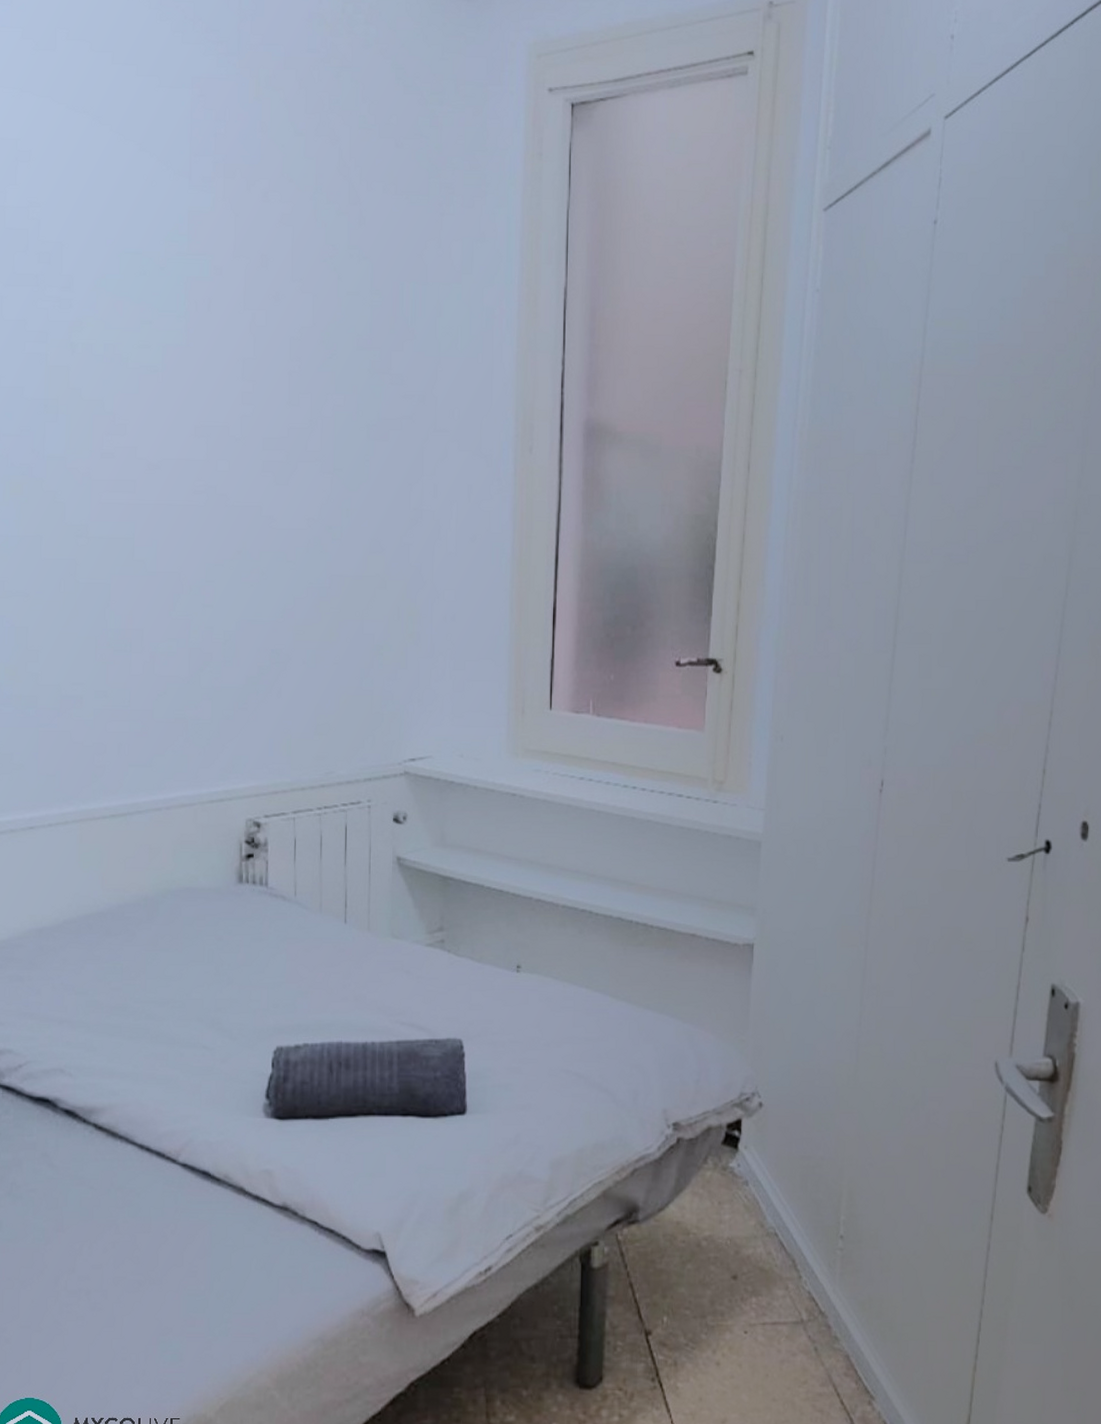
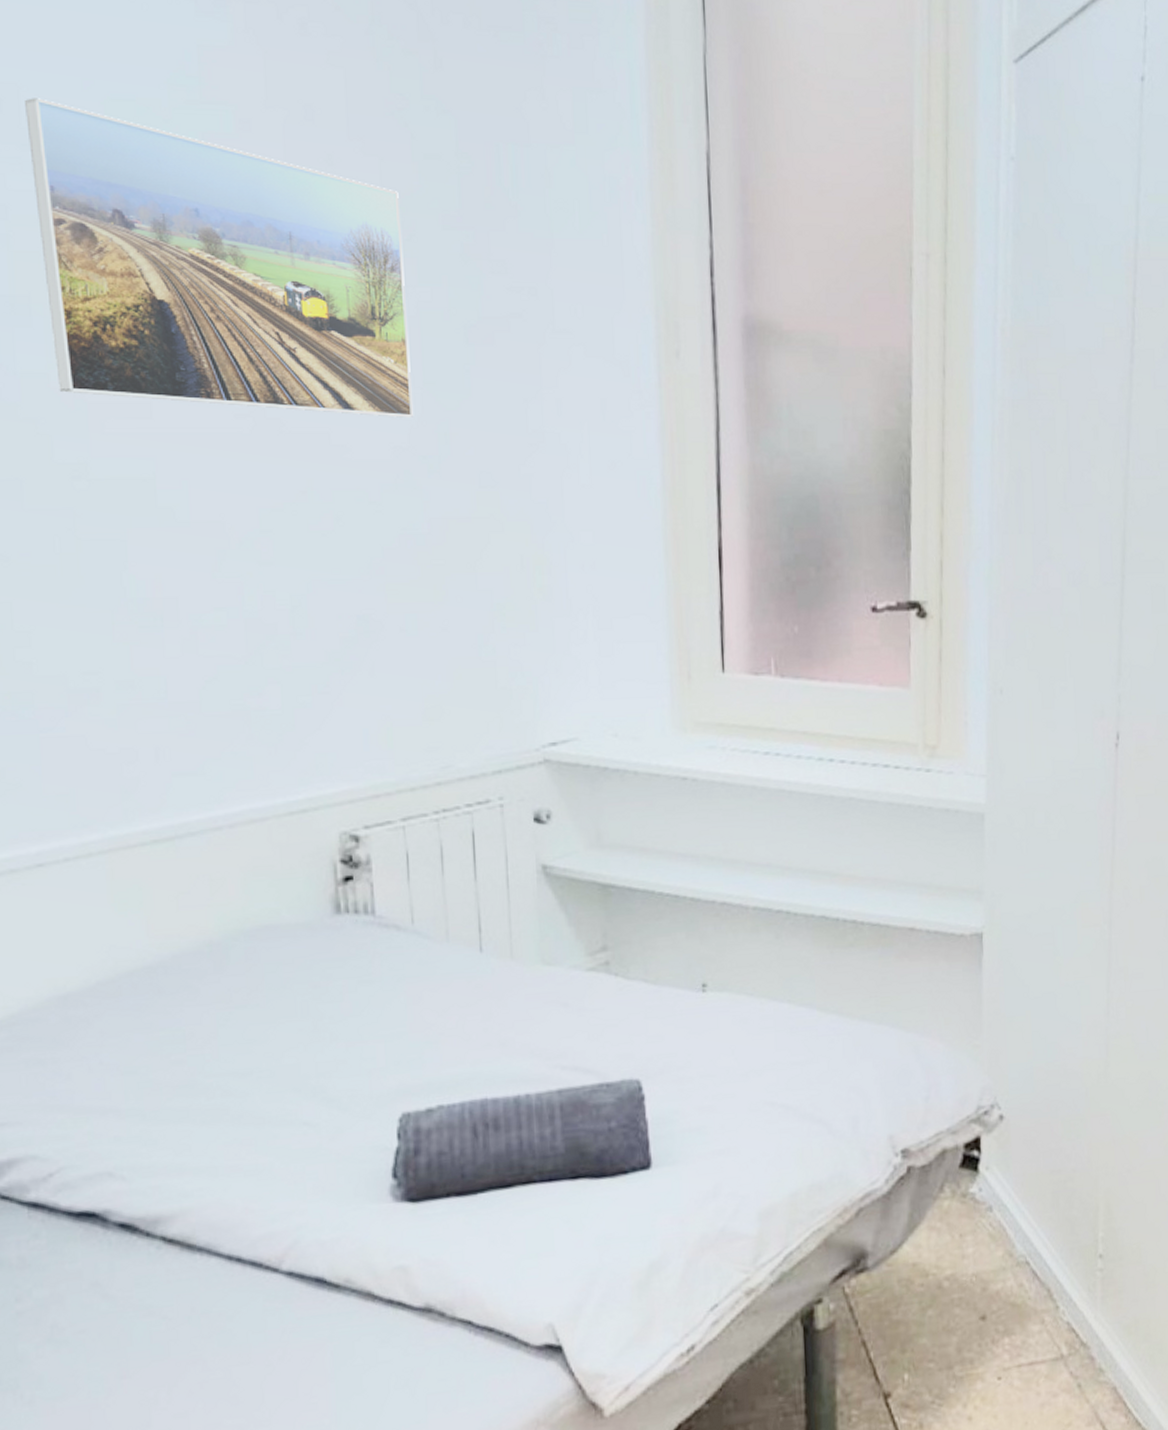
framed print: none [66,252,326,496] -> present [25,98,413,417]

